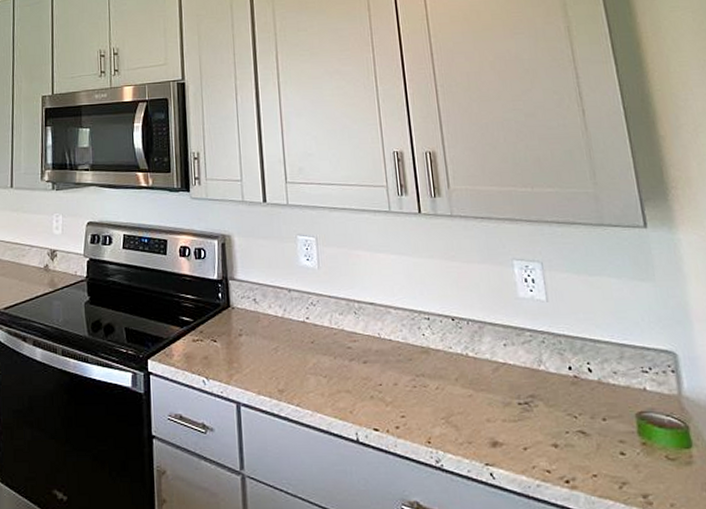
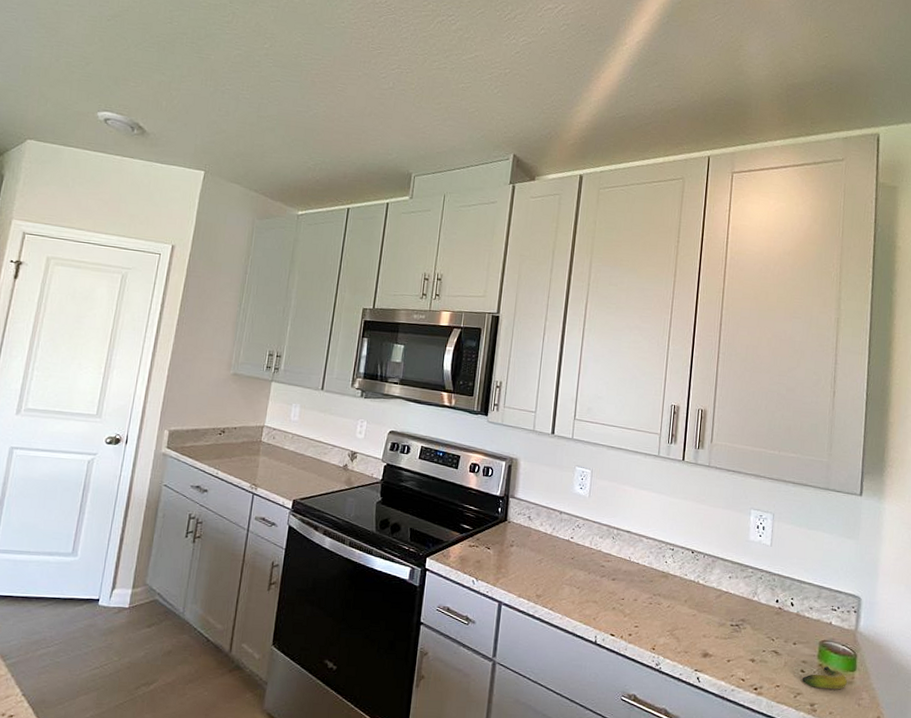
banana: none [625,445,686,473] -> present [802,667,848,689]

